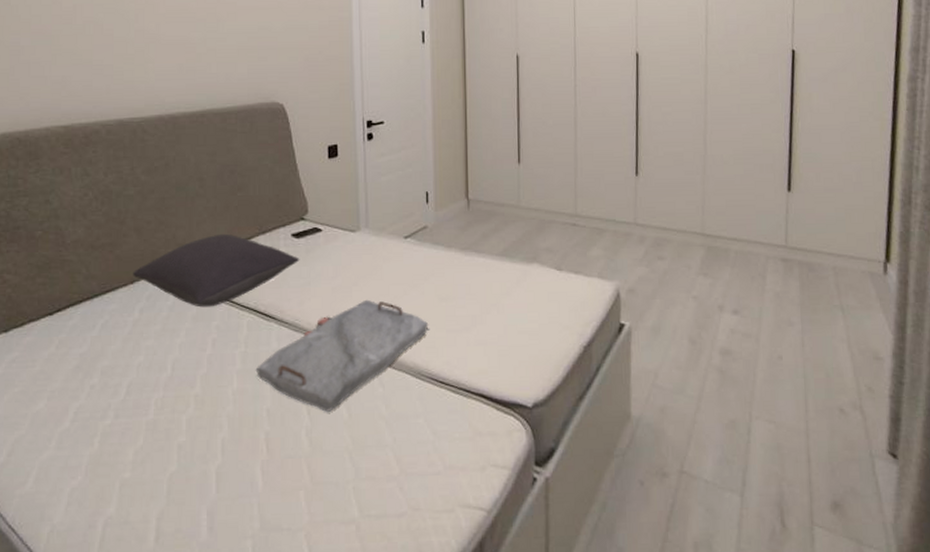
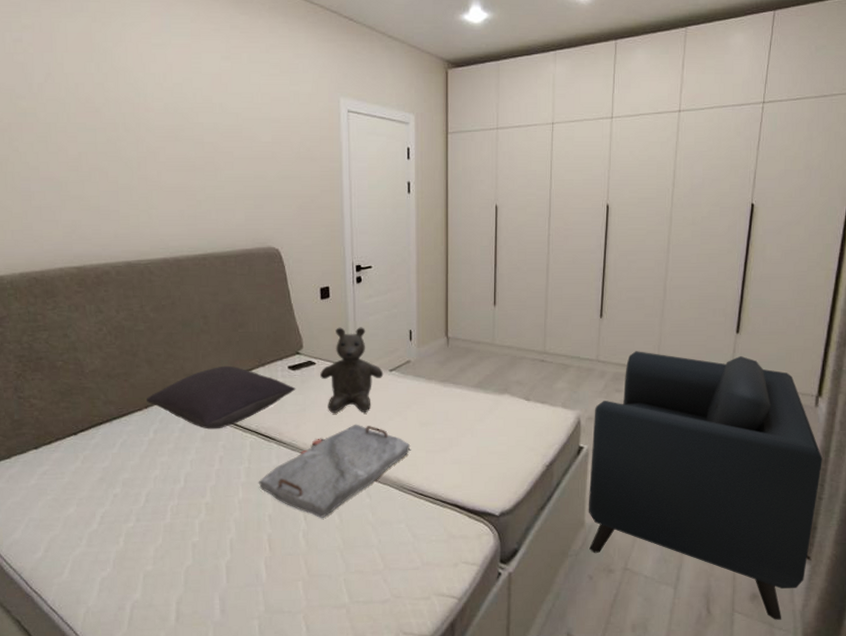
teddy bear: none [327,189,398,287] -> present [320,327,384,413]
armchair: none [634,212,899,535] -> present [588,351,823,620]

